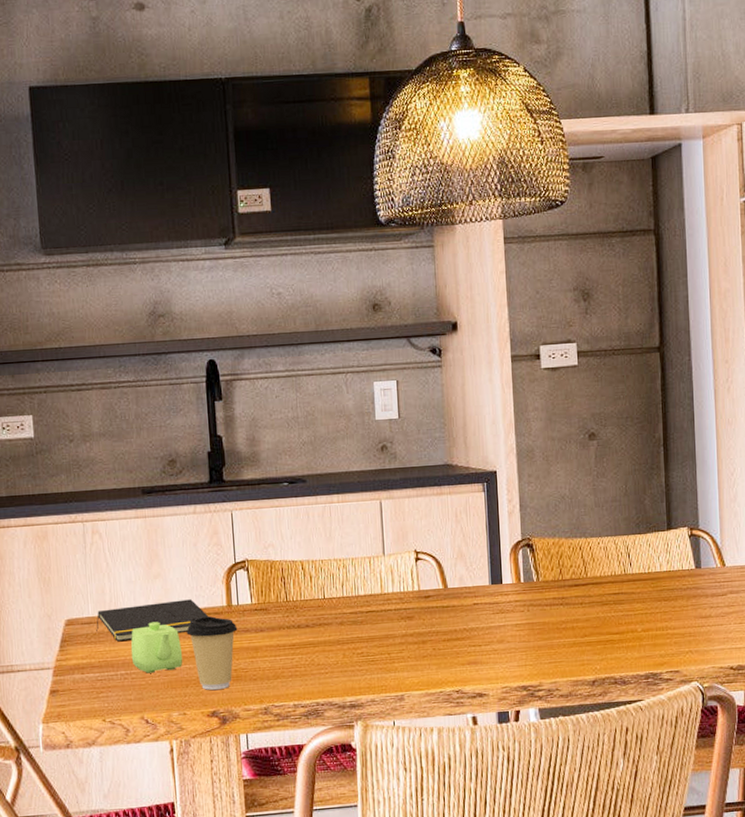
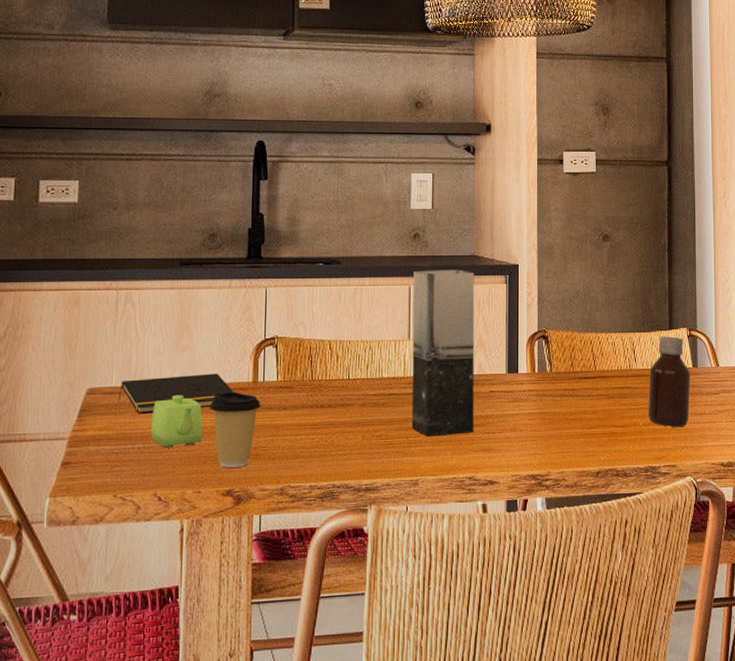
vase: none [383,480,459,653] -> present [411,270,475,437]
bottle: none [646,537,694,632] -> present [647,336,691,427]

